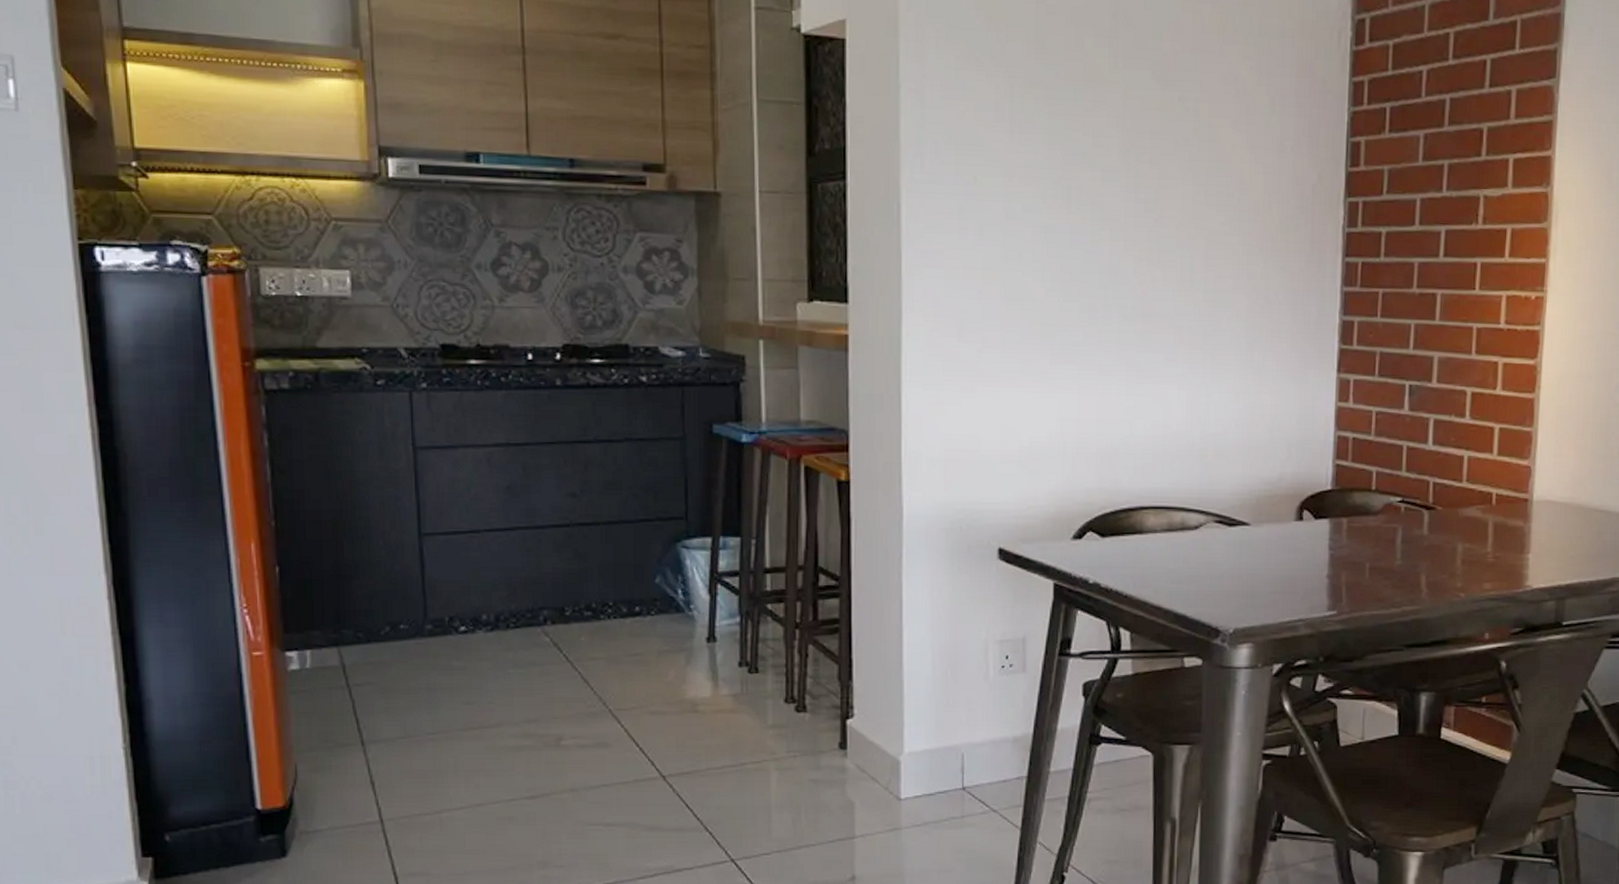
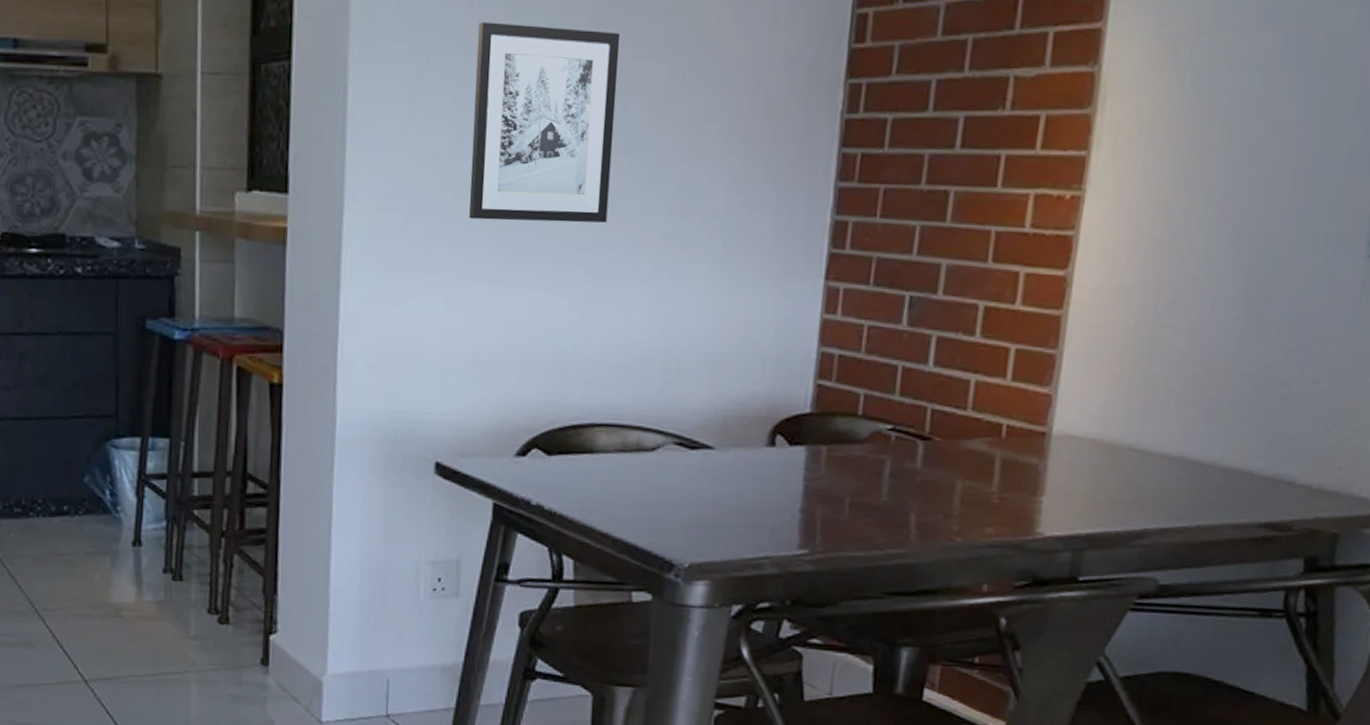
wall art: none [1019,146,1149,326] -> present [469,22,621,223]

